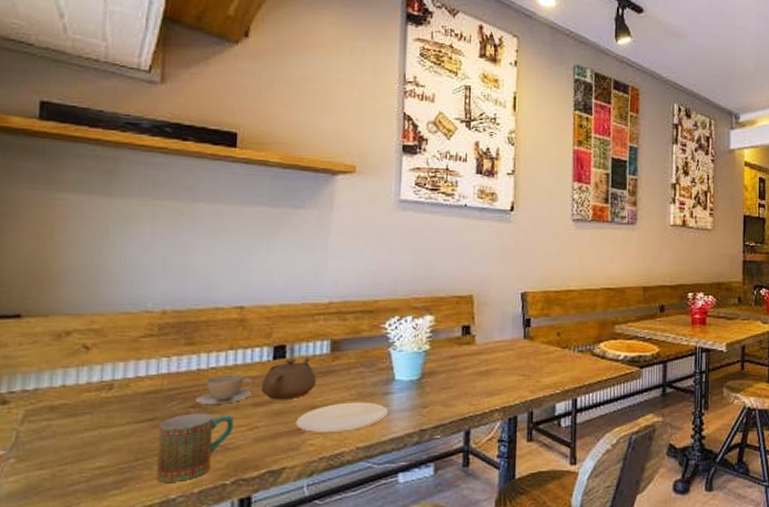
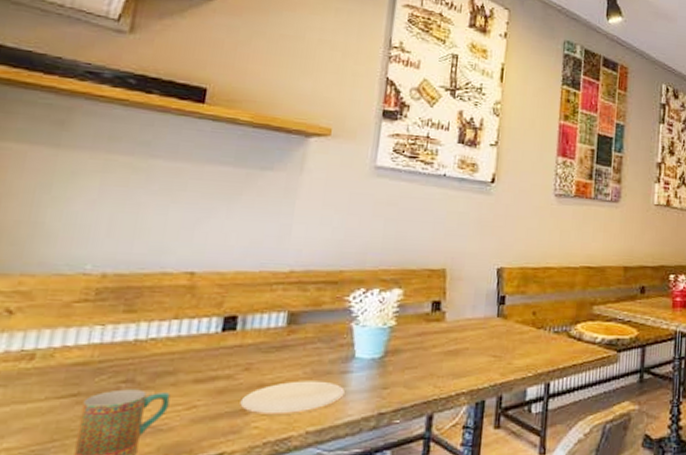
teacup: present [195,374,253,404] -> none [128,346,197,379]
teapot: present [261,357,316,400] -> none [205,330,268,377]

